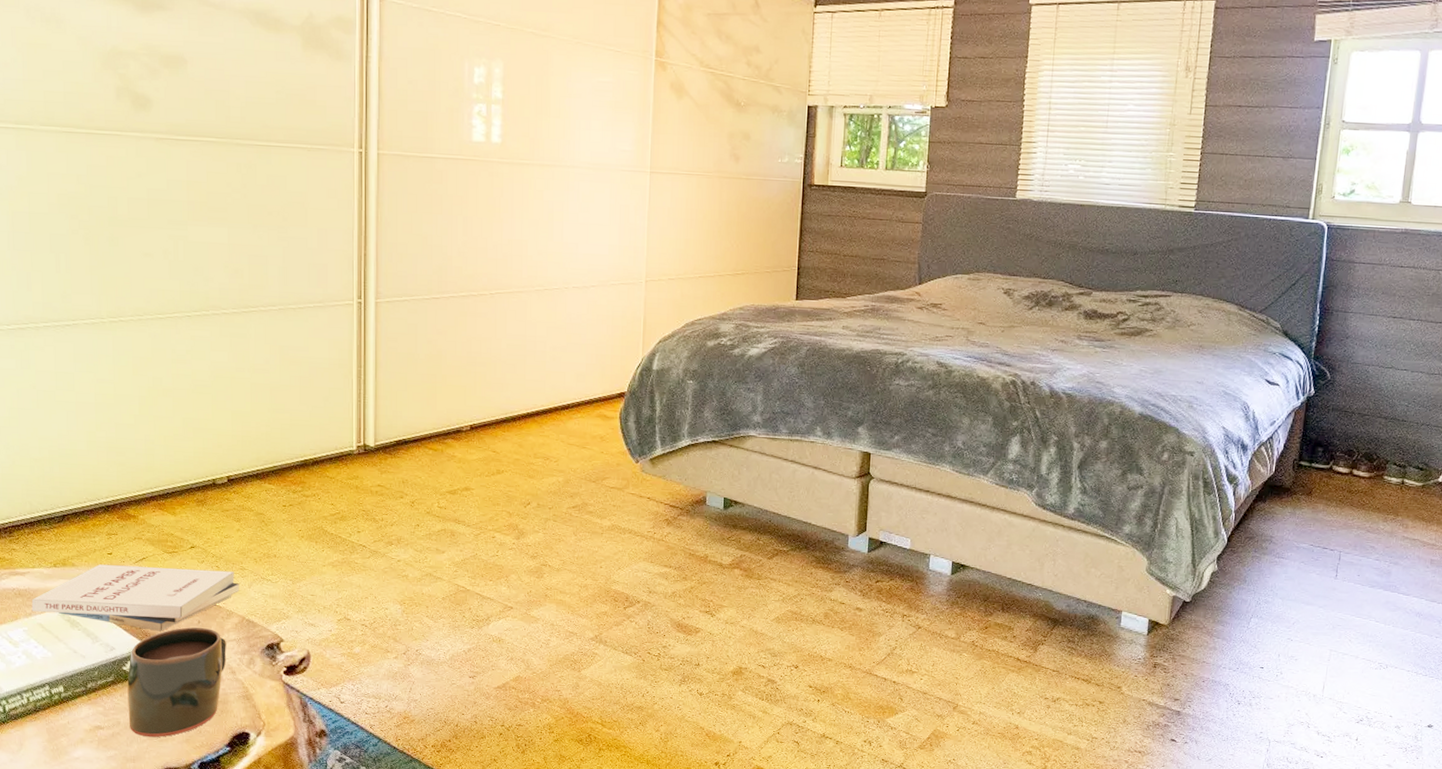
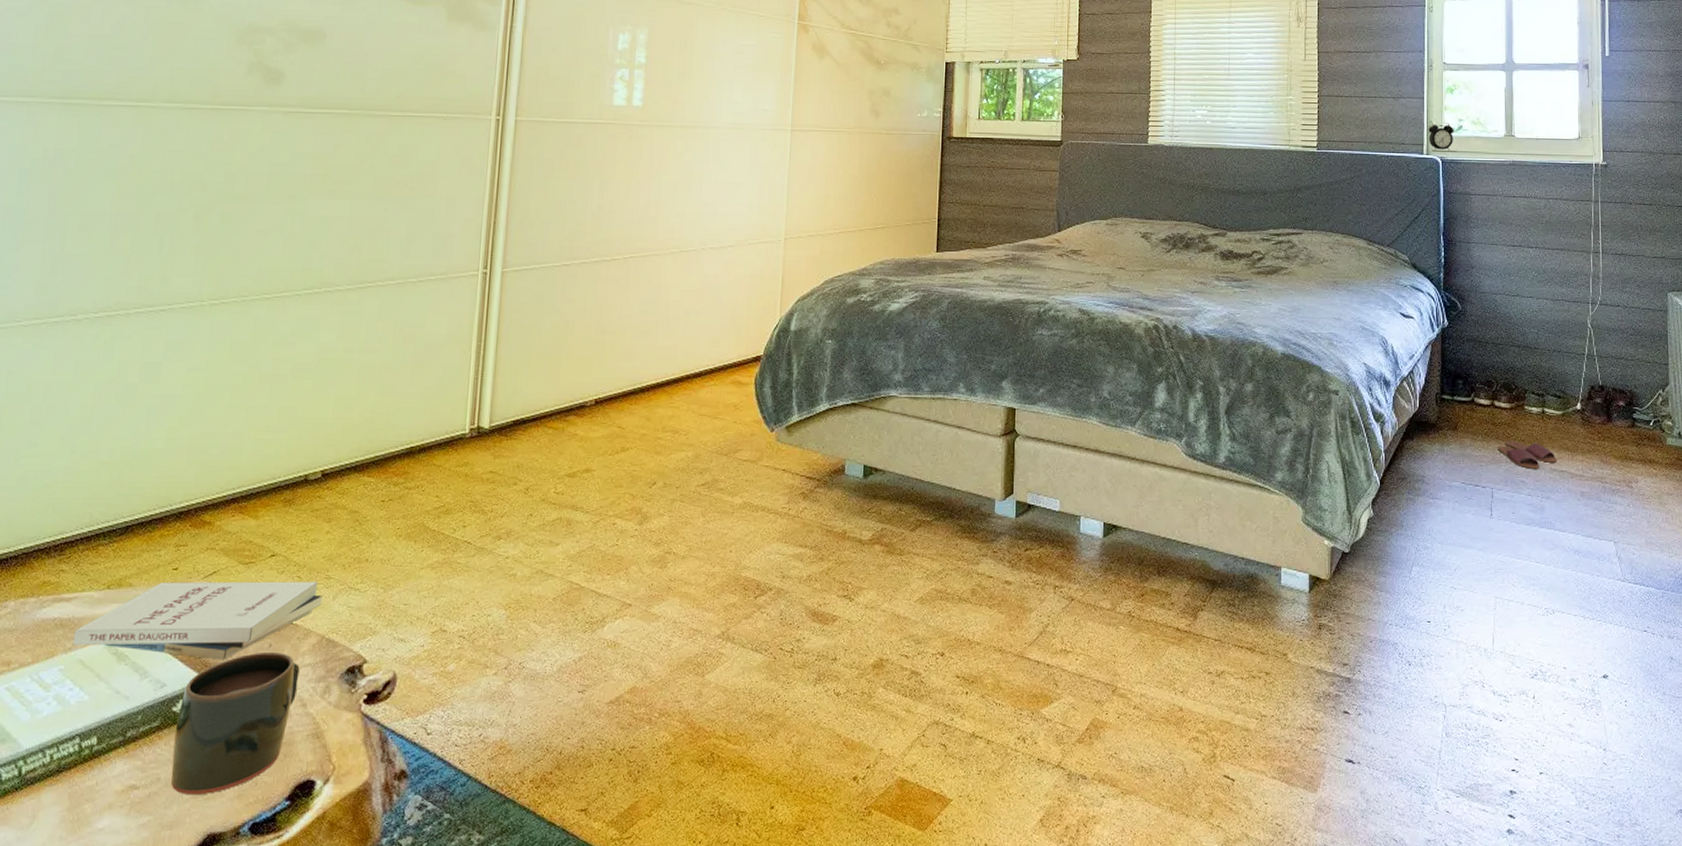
alarm clock: none [1316,185,1346,218] -> present [1428,122,1457,152]
slippers: none [1350,508,1411,536] -> present [1497,440,1557,469]

